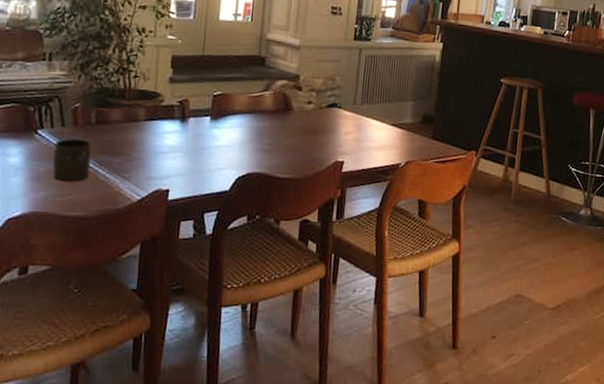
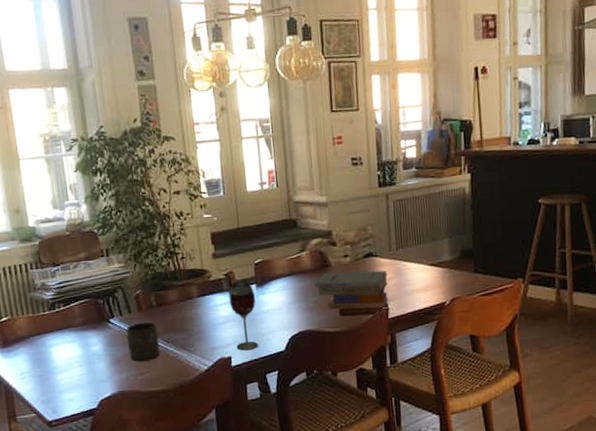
wineglass: none [177,110,208,185] -> present [229,280,258,351]
books: none [272,115,348,166] -> present [314,270,389,316]

